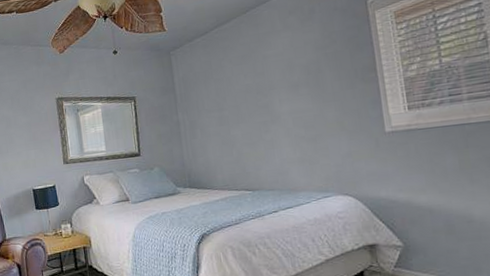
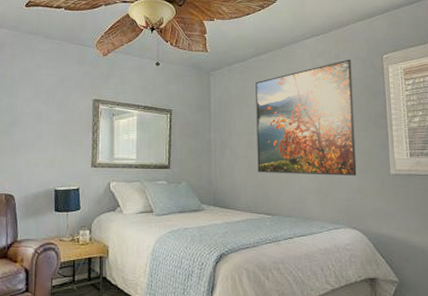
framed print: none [221,12,345,149] -> present [255,59,357,176]

